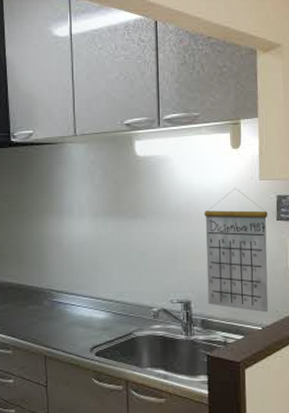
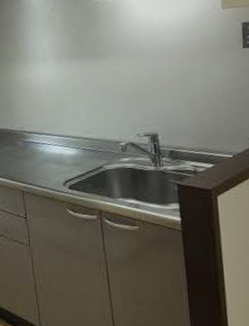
calendar: present [203,188,269,313] -> none [165,19,239,141]

